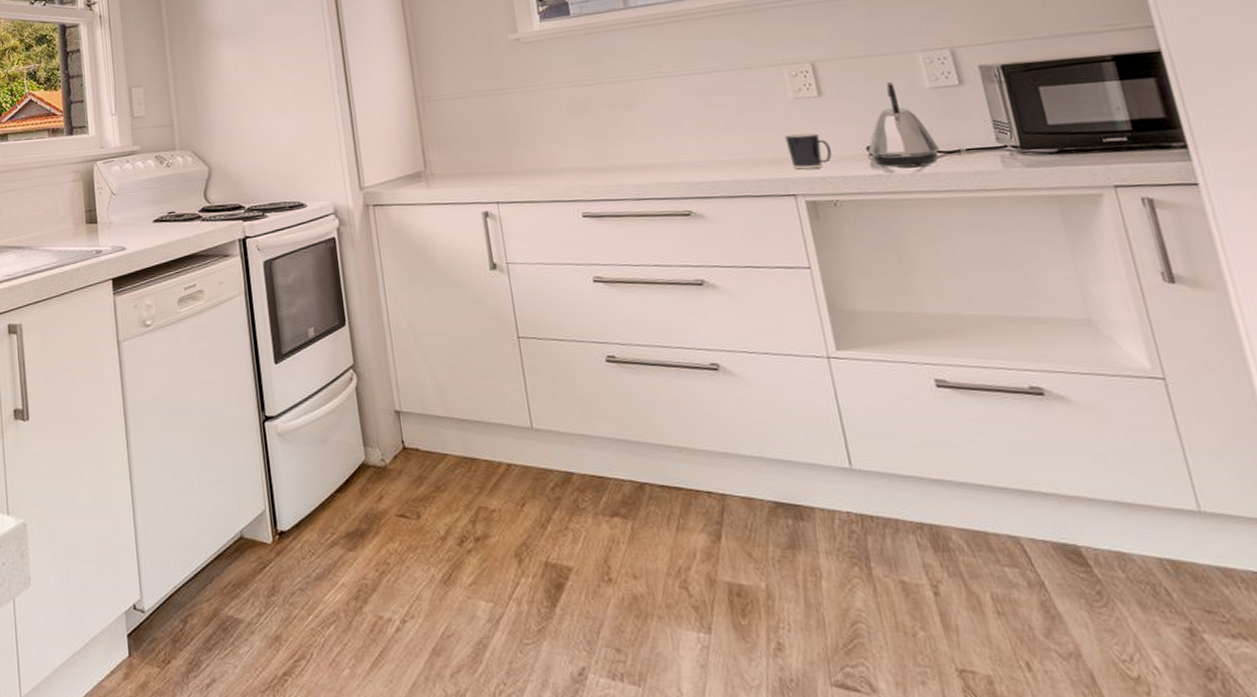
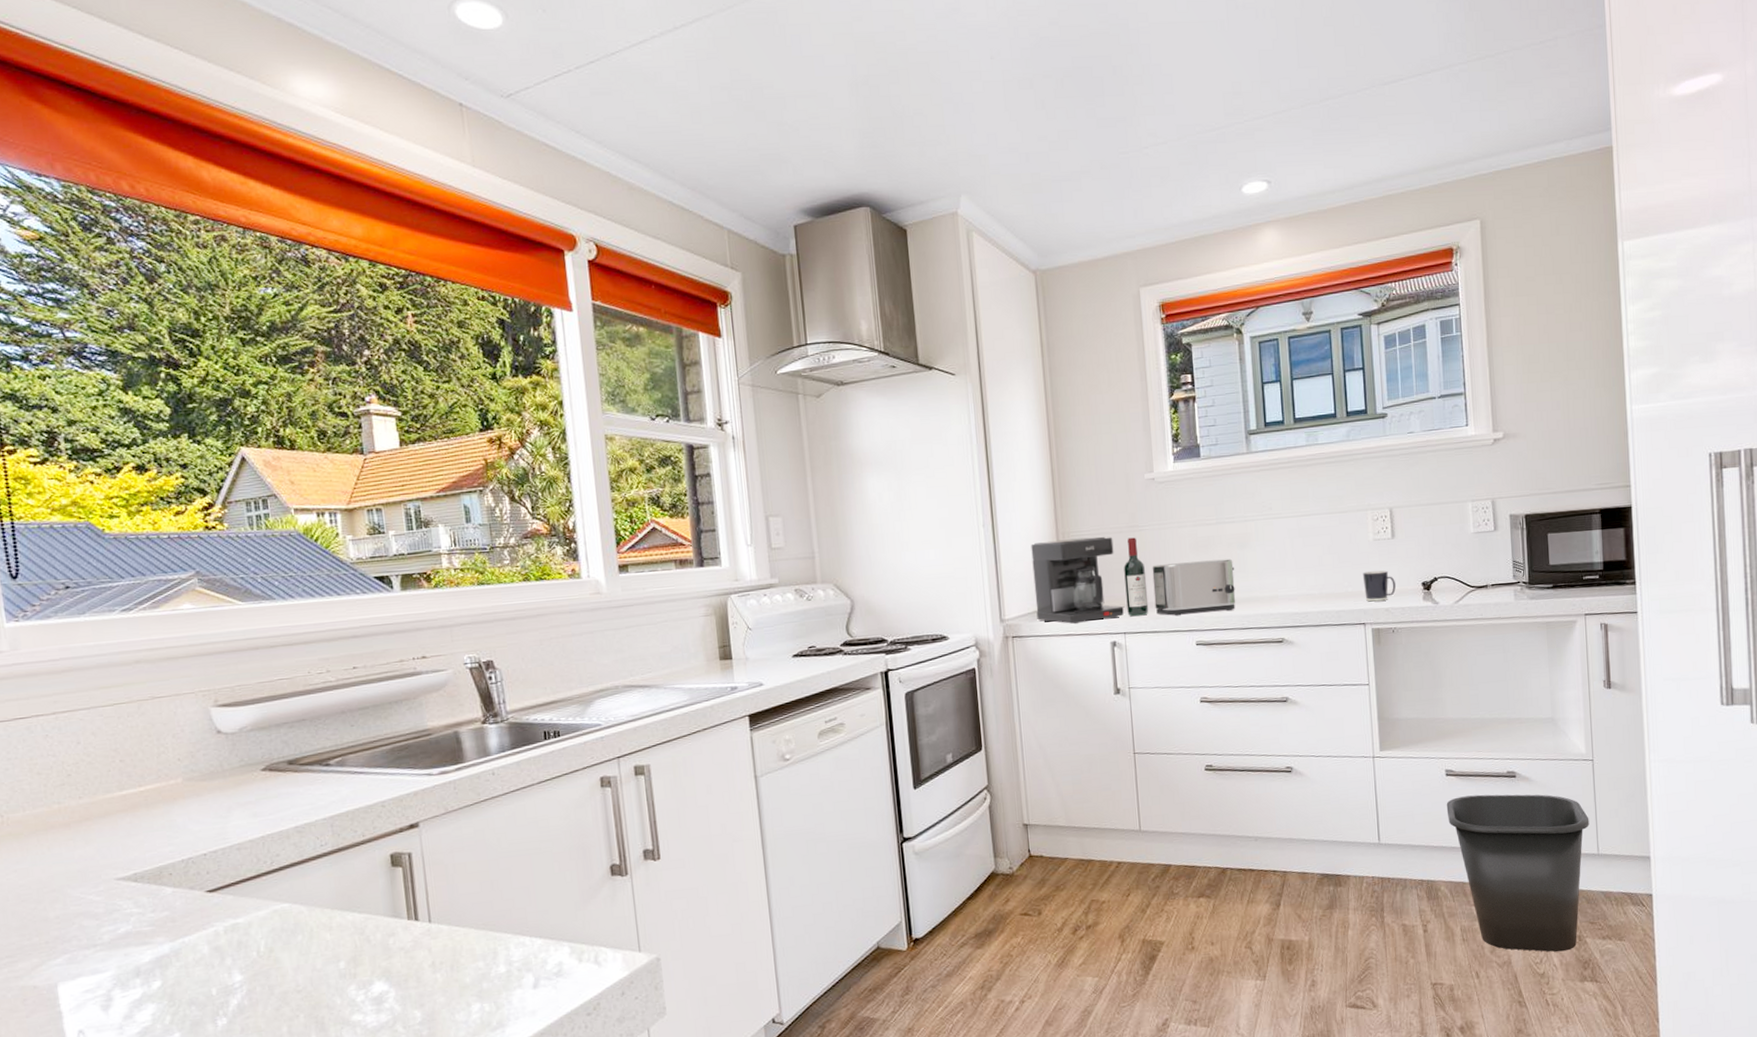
coffee maker: none [388,100,495,193] -> present [1031,536,1124,625]
wine bottle: none [491,100,524,185] -> present [1124,537,1149,617]
toaster: none [523,122,627,185] -> present [1152,559,1236,616]
kettle: present [868,81,940,168] -> none [1423,526,1473,600]
waste bin: none [942,415,1188,649] -> present [1446,794,1590,952]

